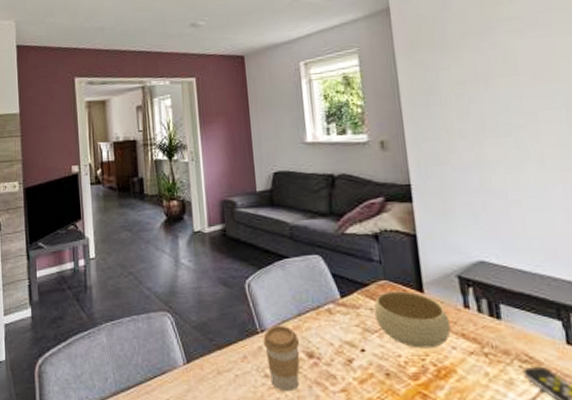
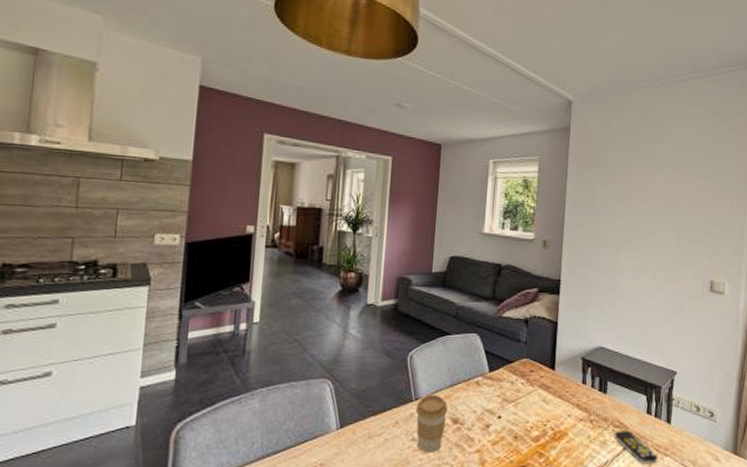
bowl: present [373,291,451,349] -> none [513,368,570,416]

